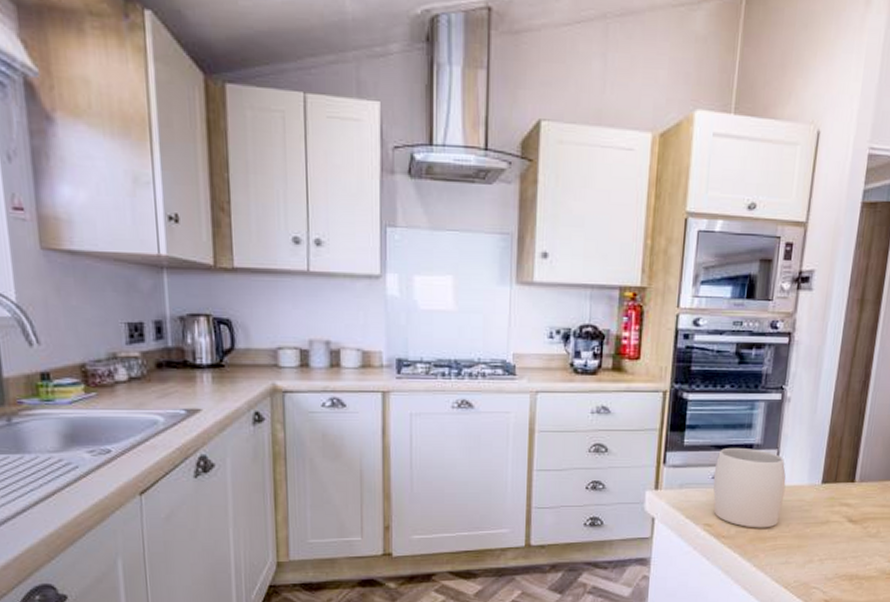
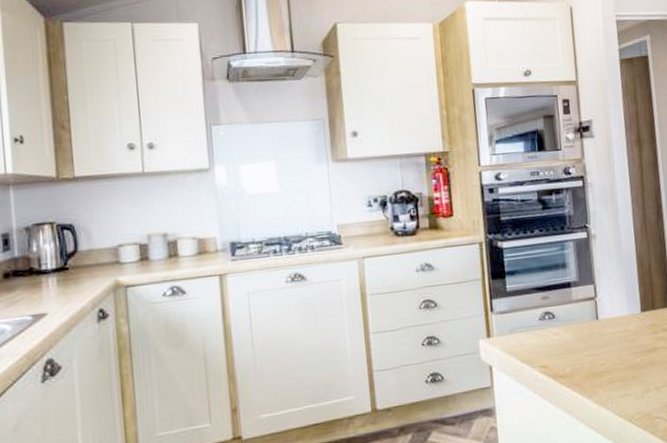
mug: present [713,447,786,528] -> none [539,286,610,365]

